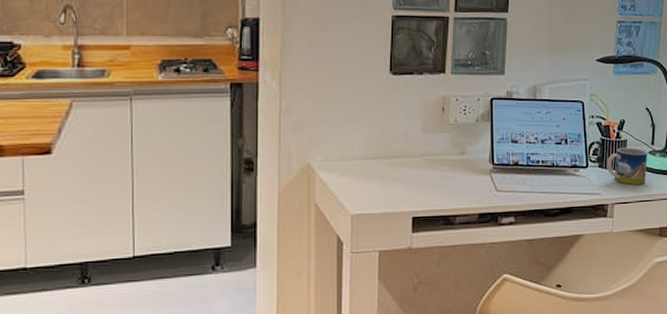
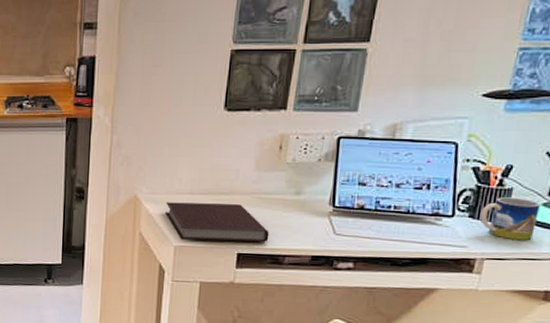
notebook: none [339,167,440,208] -> present [164,202,270,243]

